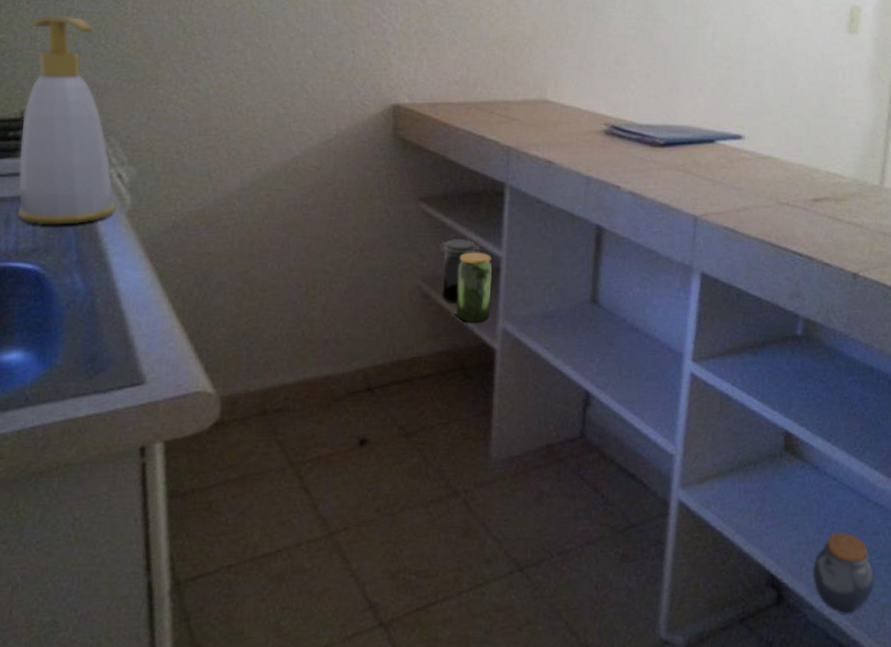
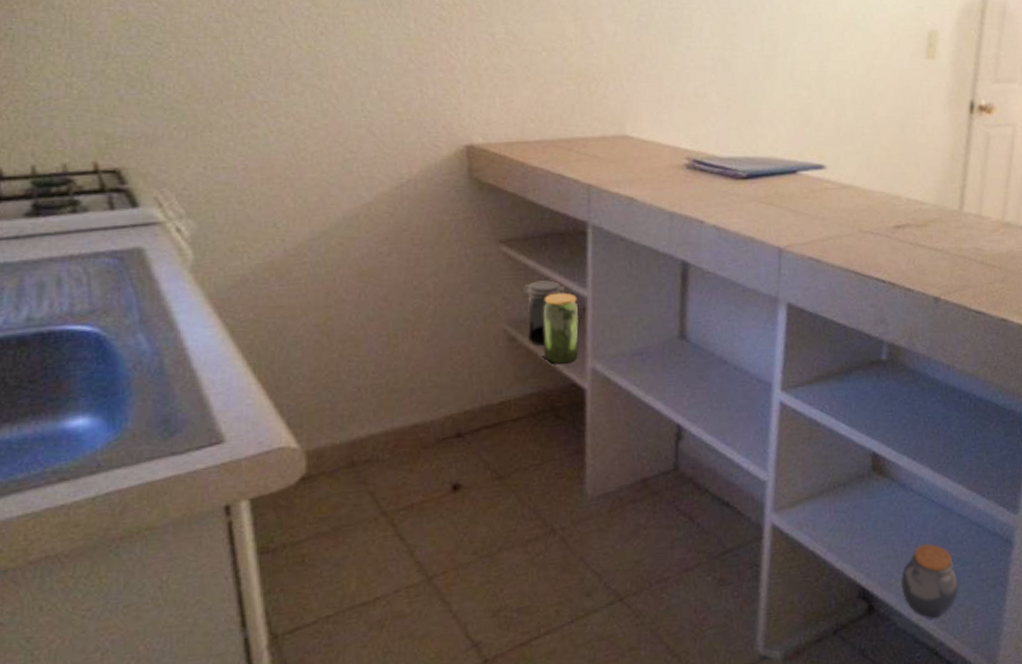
soap bottle: present [17,16,116,225] -> none [65,61,178,285]

